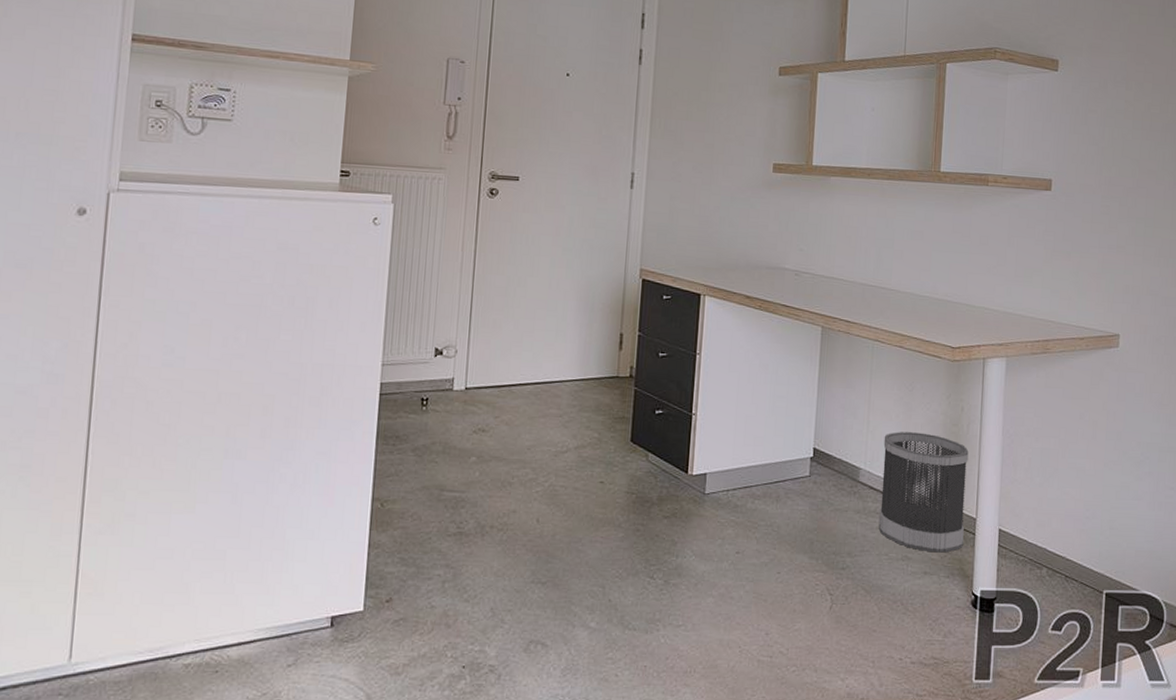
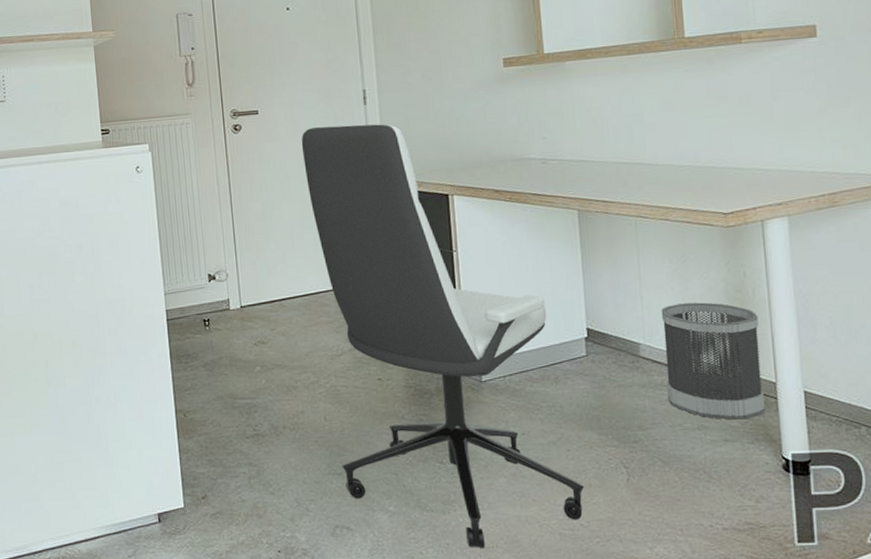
office chair: none [547,204,789,674] -> present [301,124,585,549]

